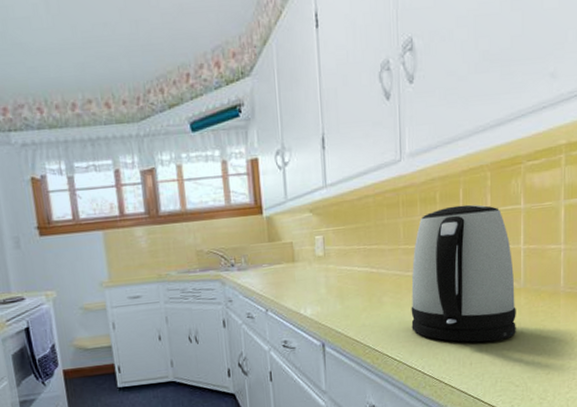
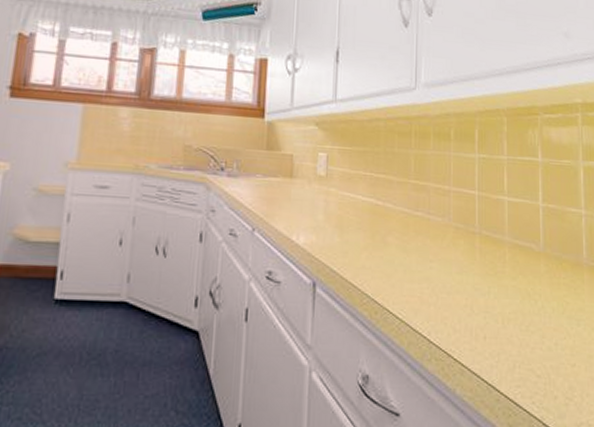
kettle: present [411,204,516,342] -> none [418,146,536,313]

